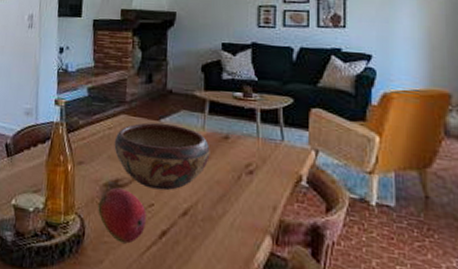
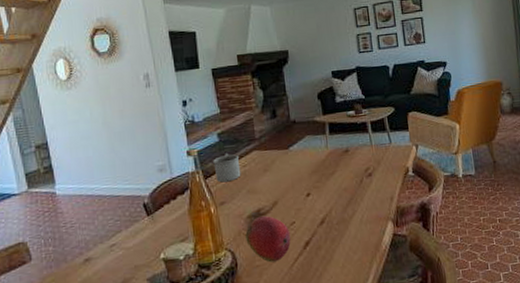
mug: none [78,110,106,142] -> present [213,153,241,183]
decorative bowl: present [114,122,210,191] -> none [251,150,336,209]

